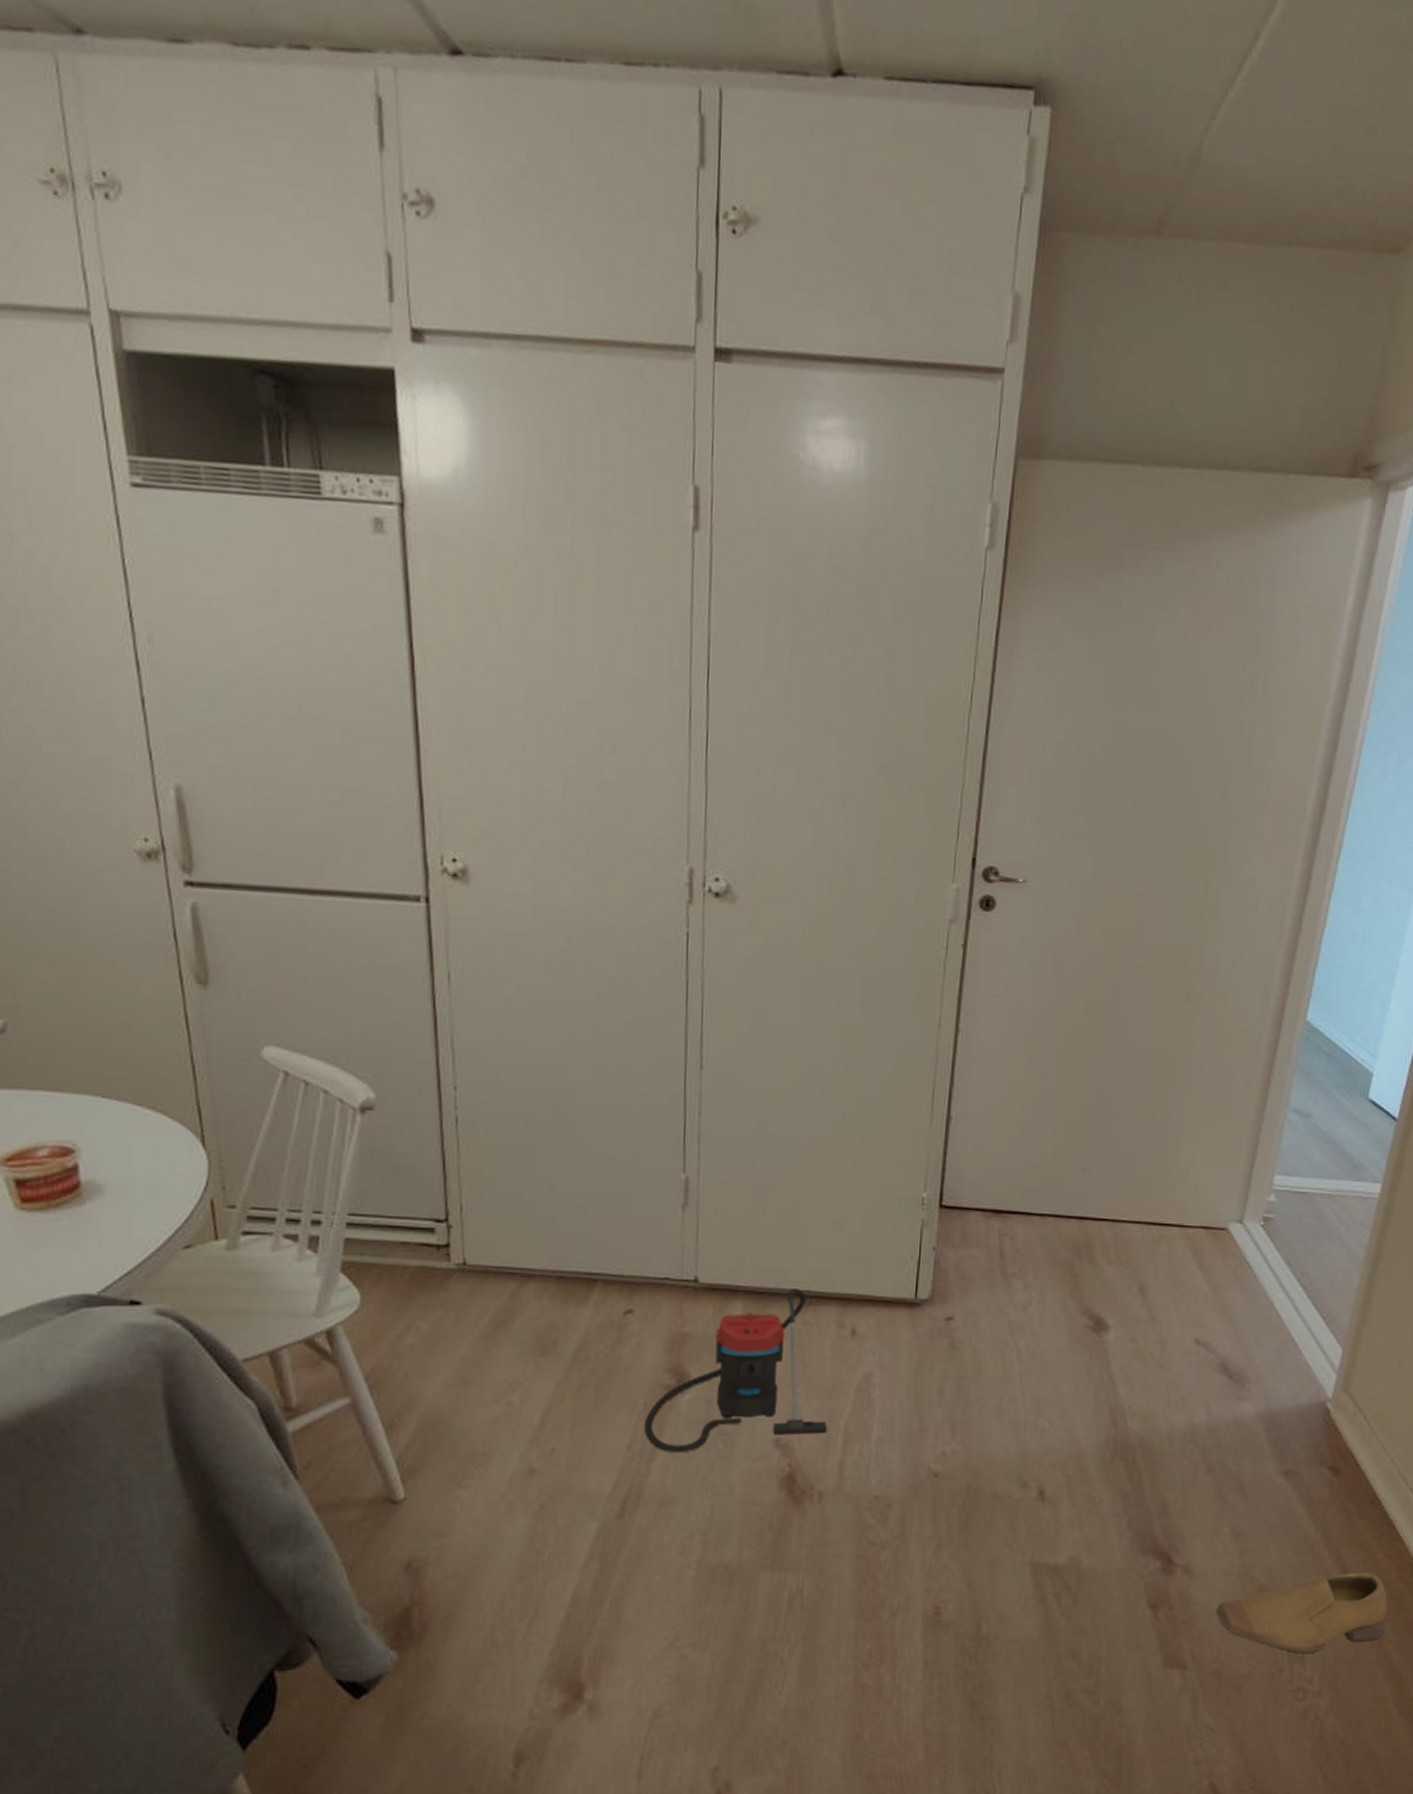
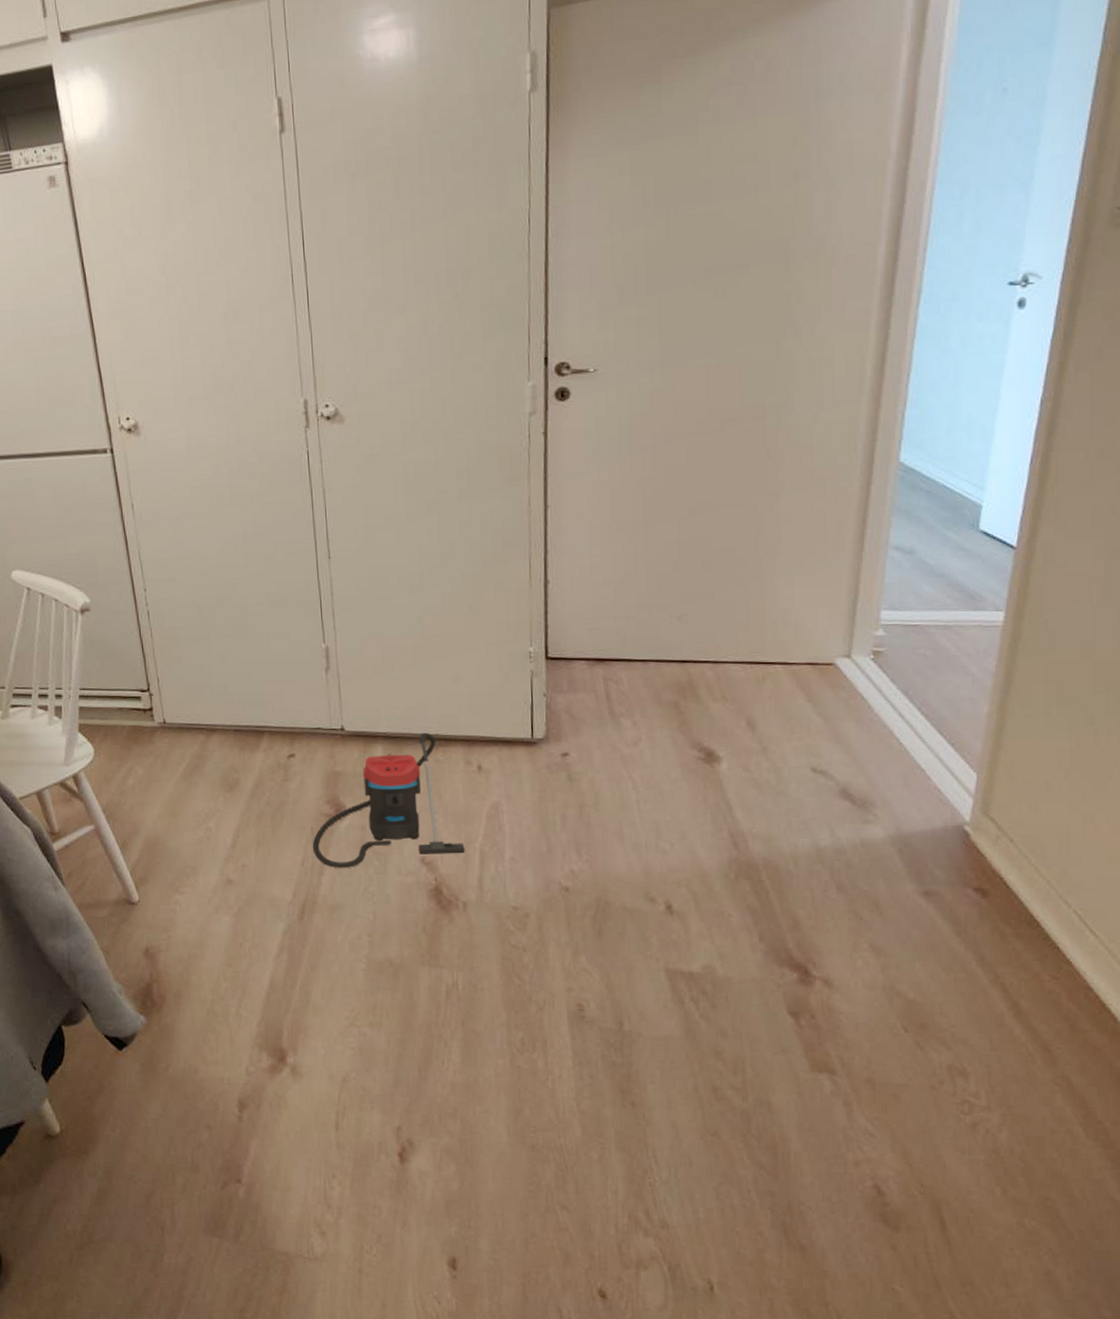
shoe: present [1216,1572,1389,1654] -> none [862,992,1062,1068]

